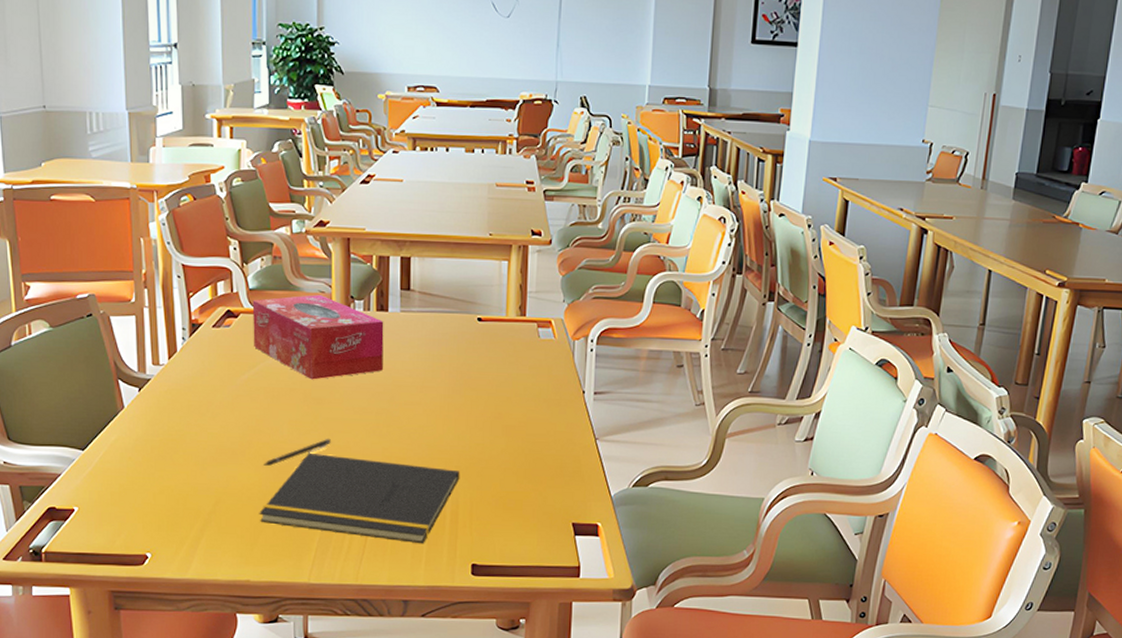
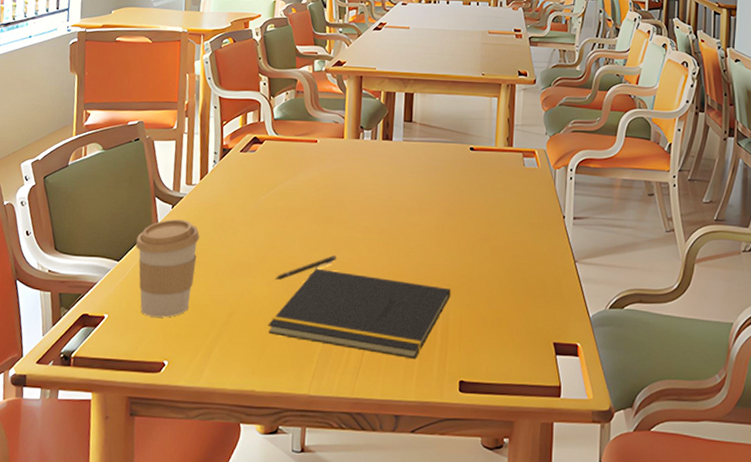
coffee cup: none [100,403,174,509] -> present [135,219,200,318]
tissue box: present [252,295,384,380] -> none [274,125,388,201]

